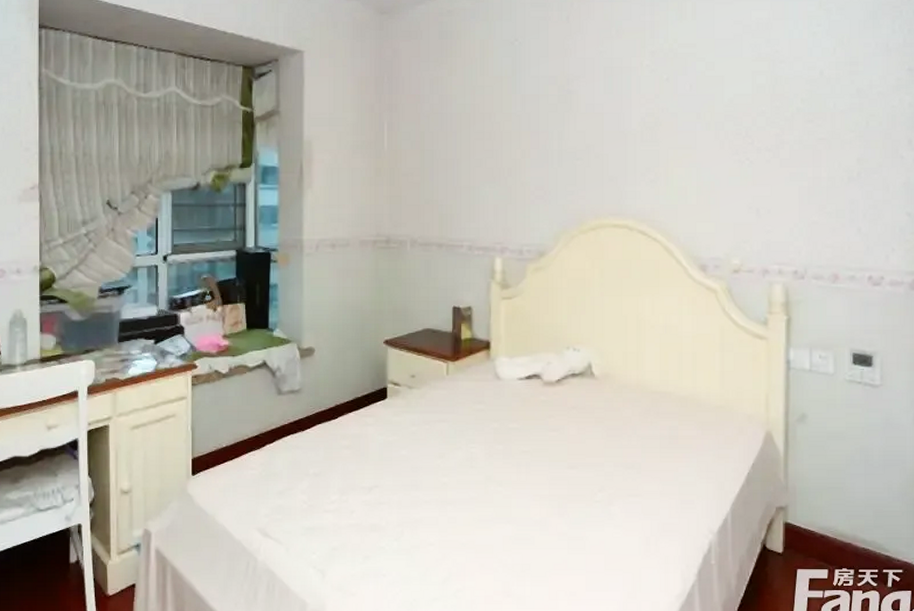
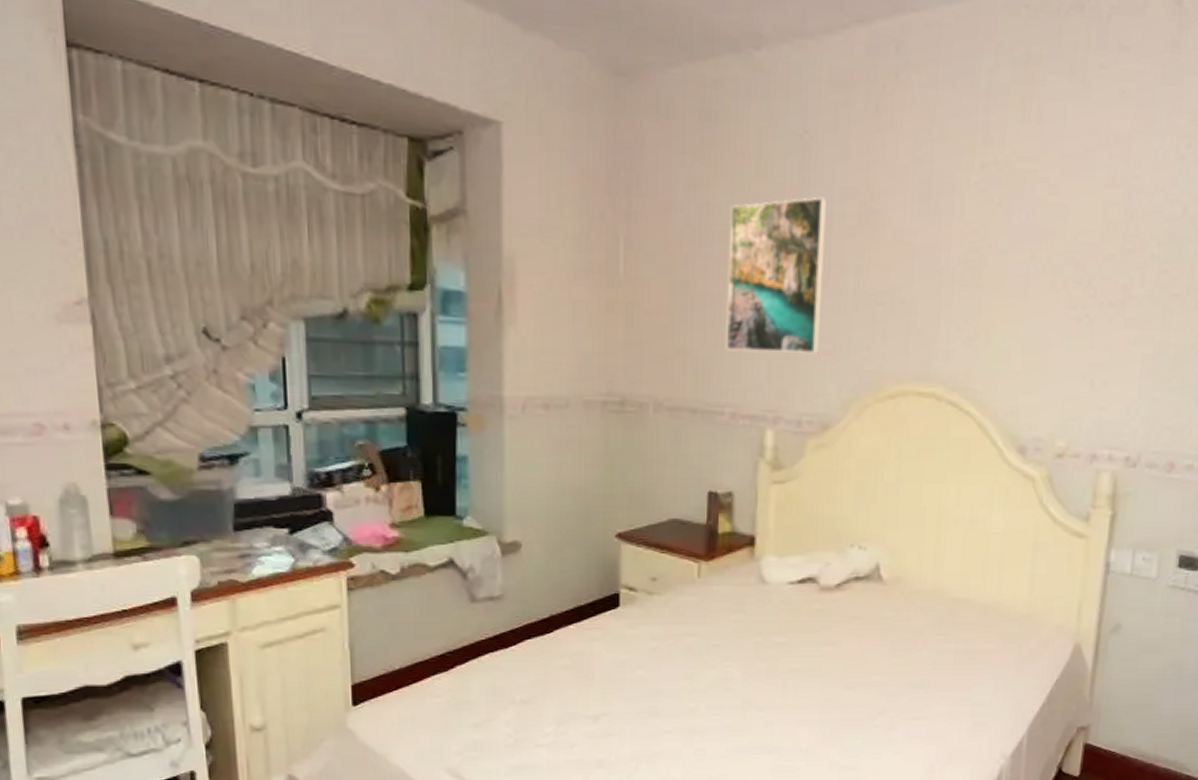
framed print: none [462,84,535,200] -> present [725,196,827,355]

